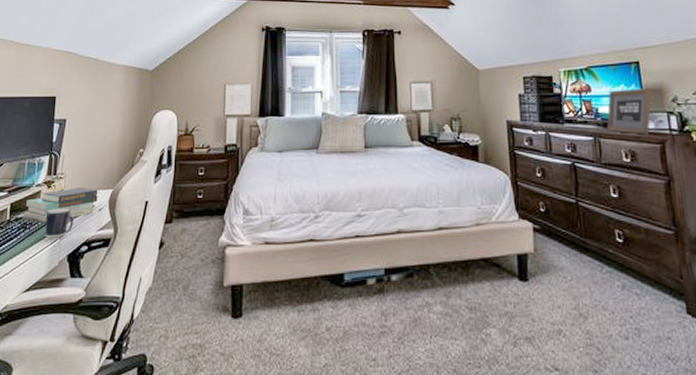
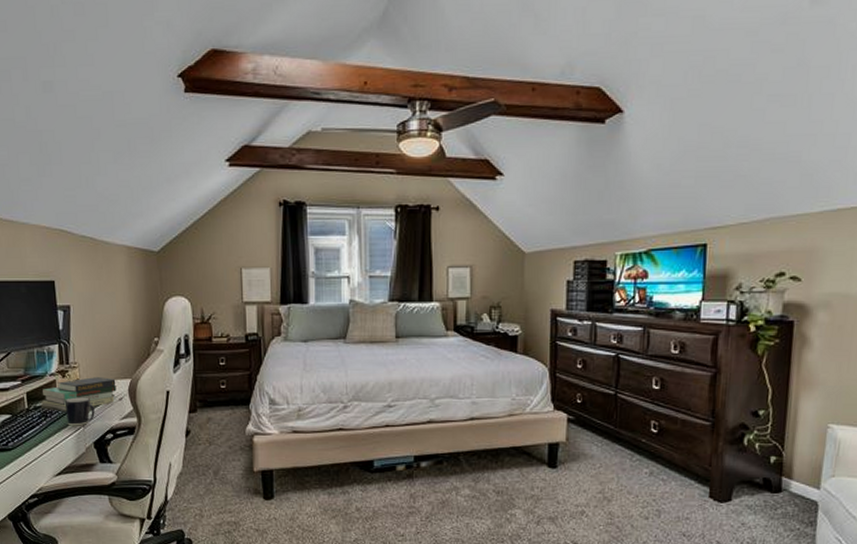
picture frame: present [606,88,651,135] -> none [658,275,715,325]

